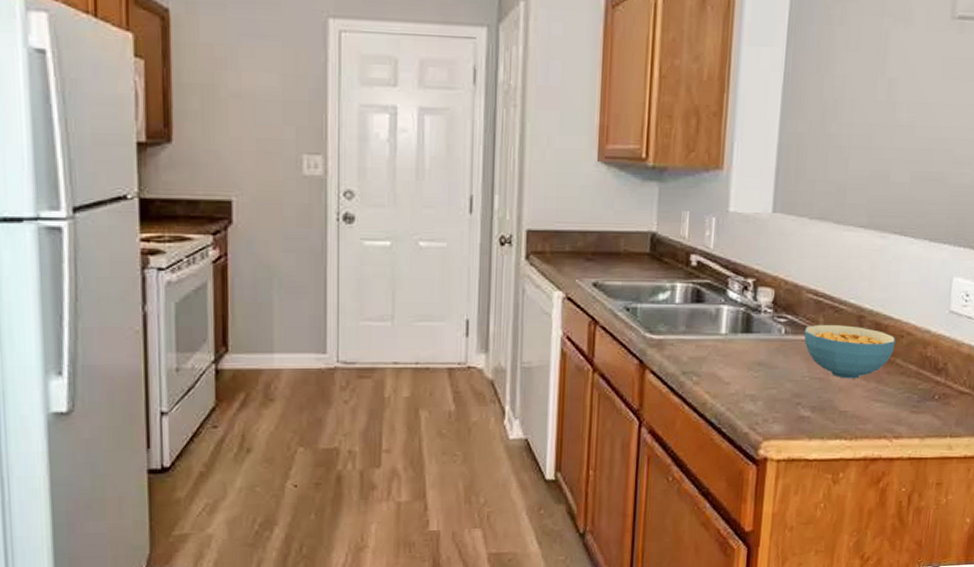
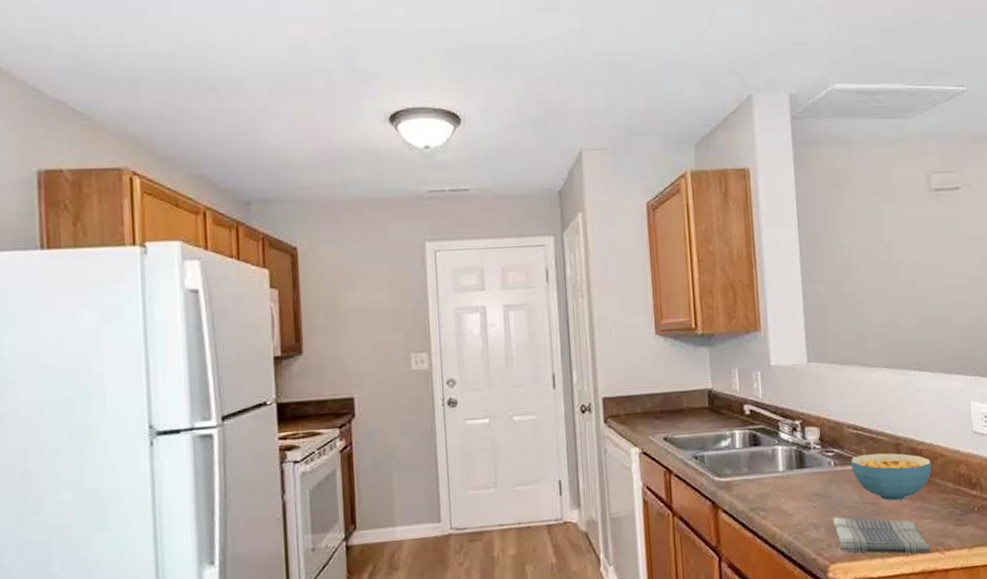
dish towel: none [773,390,878,440] -> present [833,517,931,554]

